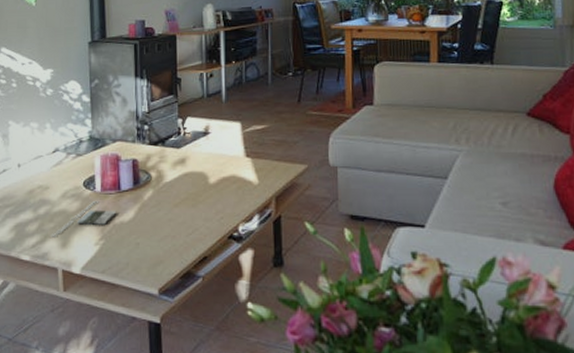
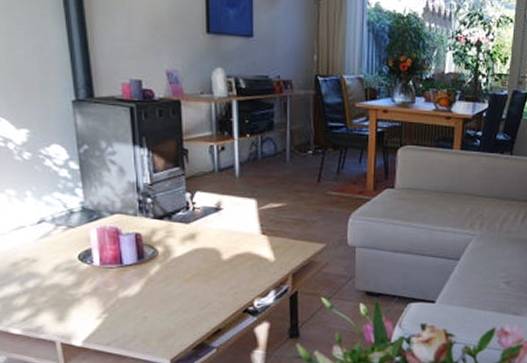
magazine: present [51,200,117,237] -> none [44,274,120,311]

